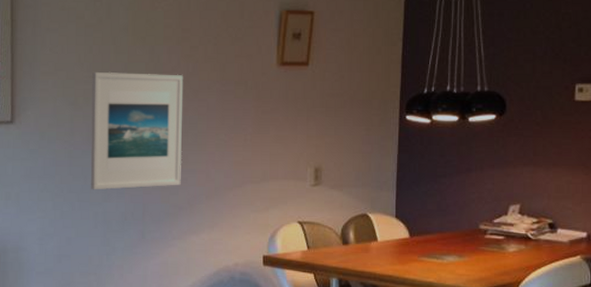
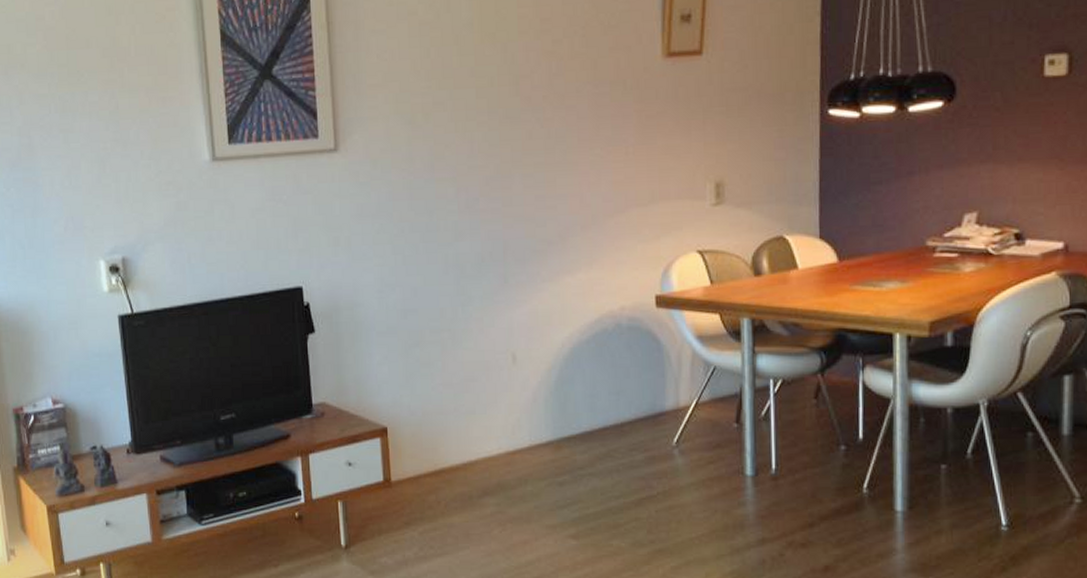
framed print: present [91,71,184,190] -> none [431,76,550,228]

